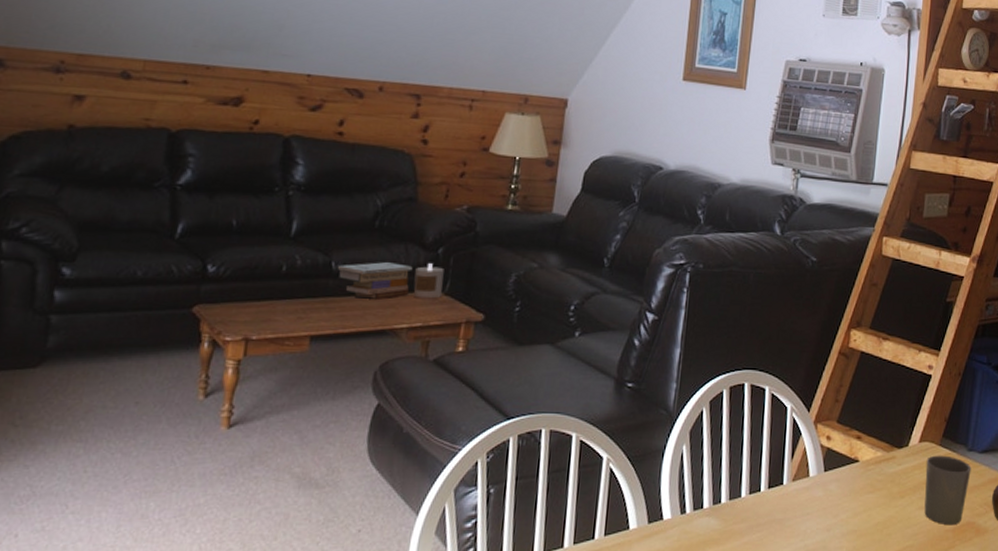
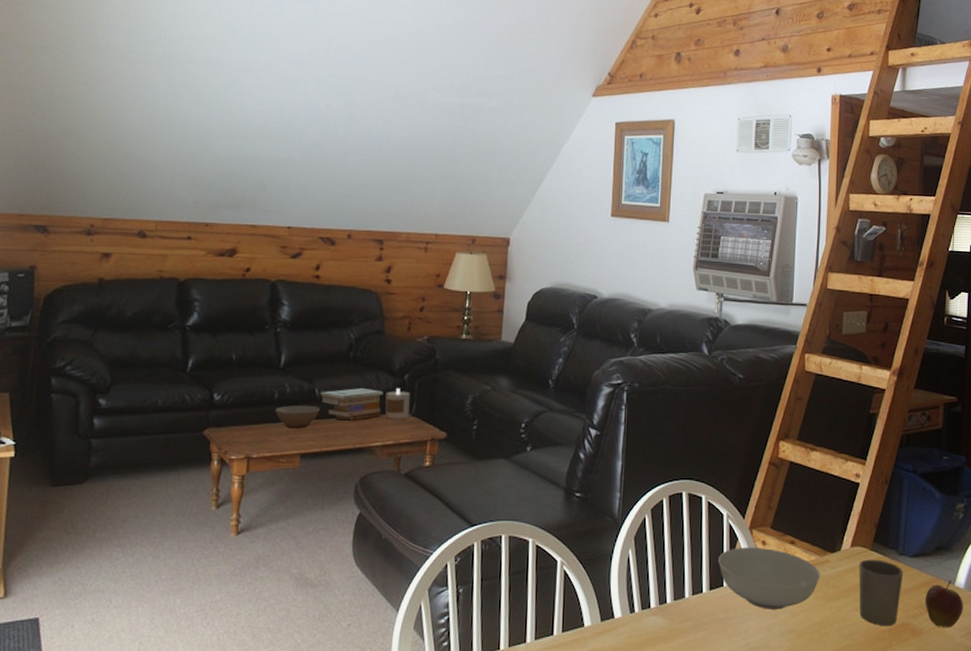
bowl: none [281,280,336,308] -> present [275,405,320,429]
bowl: none [779,442,886,509] -> present [718,547,821,610]

